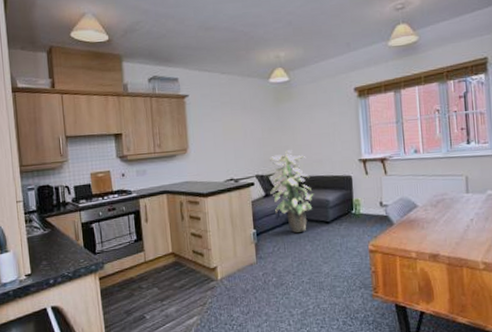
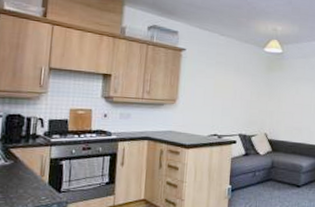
indoor plant: present [269,150,314,233] -> none [250,115,290,192]

